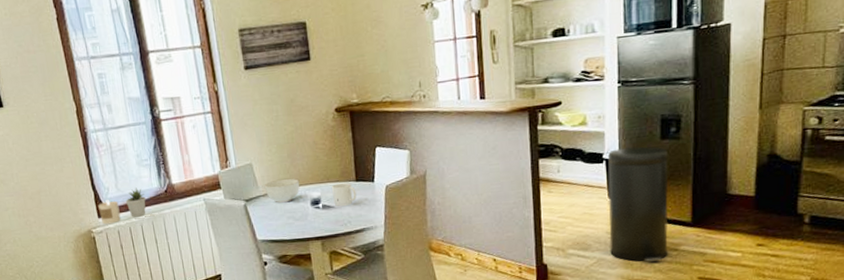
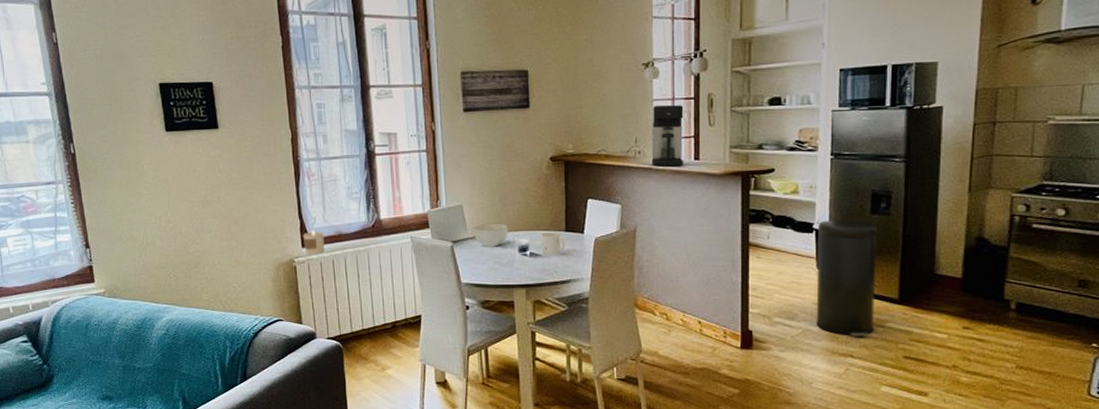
potted plant: present [125,187,146,217] -> none [331,220,352,250]
coffee maker: none [435,44,469,109] -> present [651,105,684,167]

